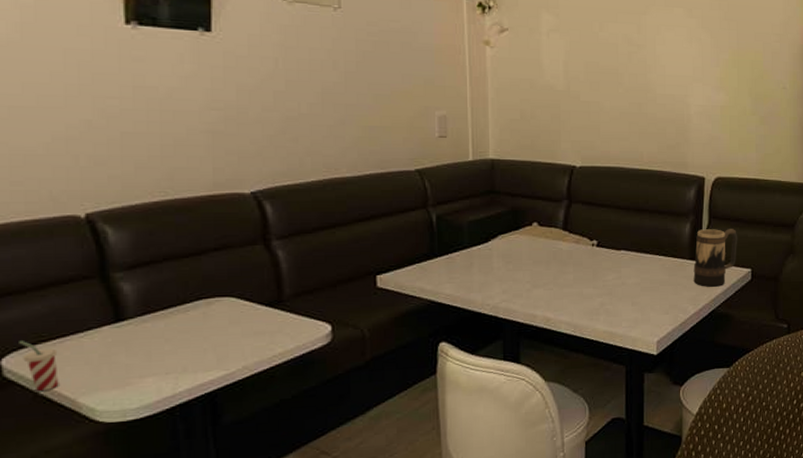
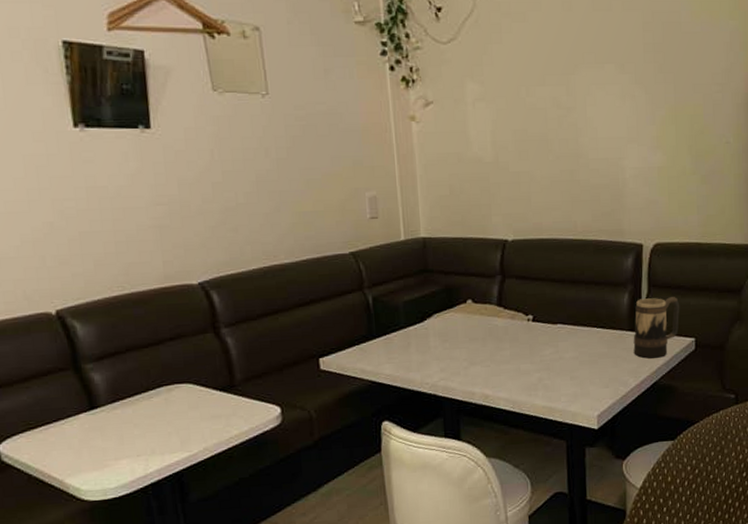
beverage cup: present [19,339,59,391] -> none [11,427,48,473]

